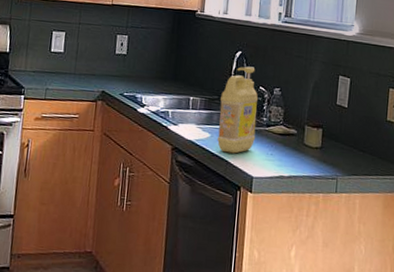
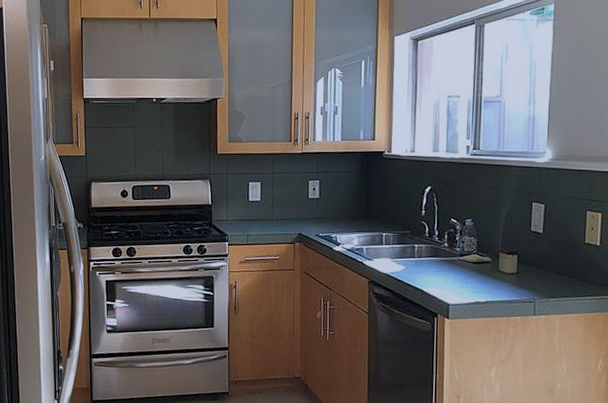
detergent: present [217,66,259,154] -> none [411,200,451,284]

